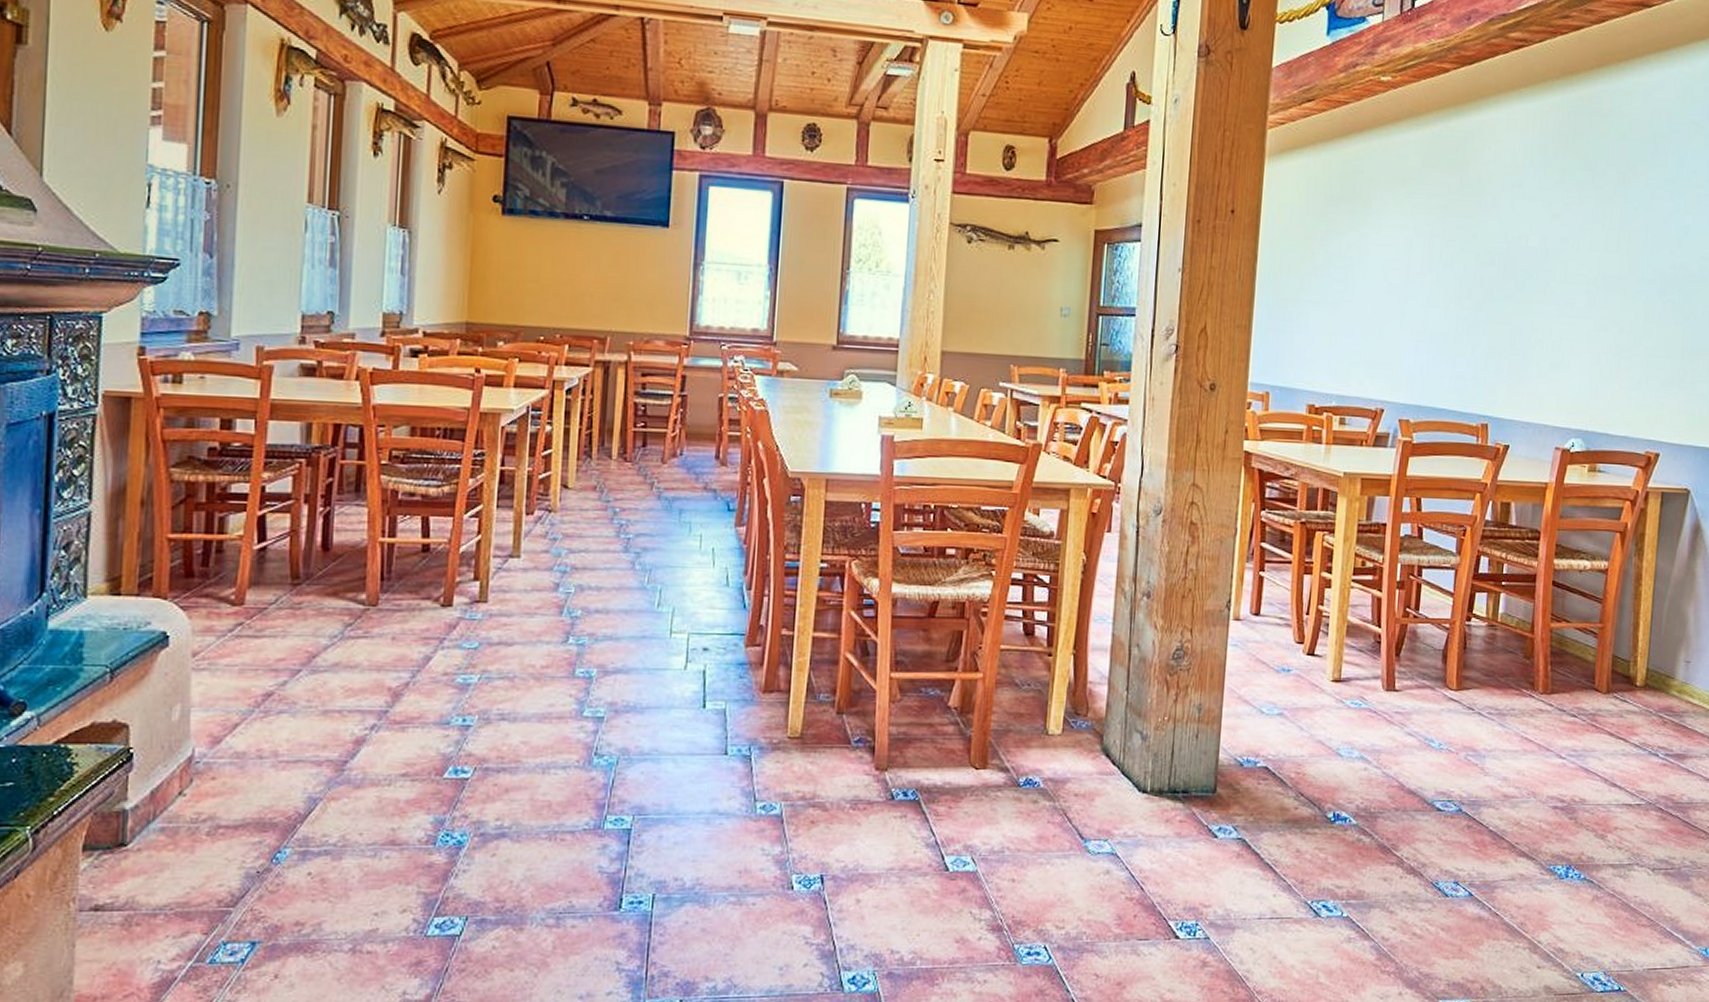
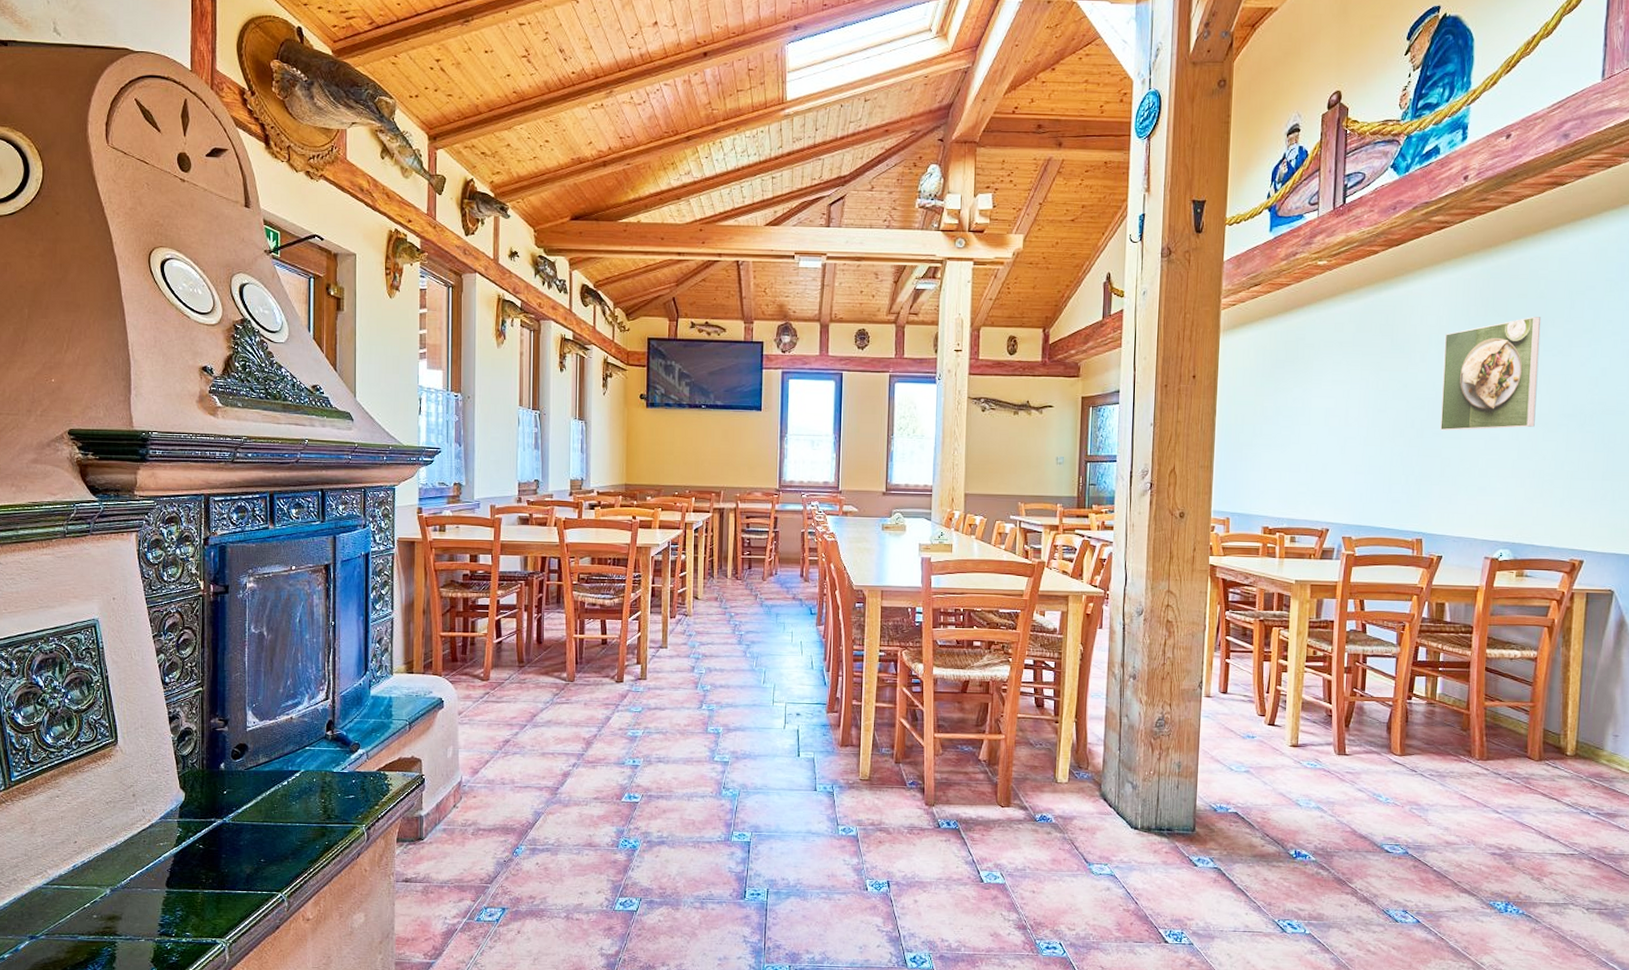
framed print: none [1511,161,1623,294] -> present [1440,317,1542,431]

